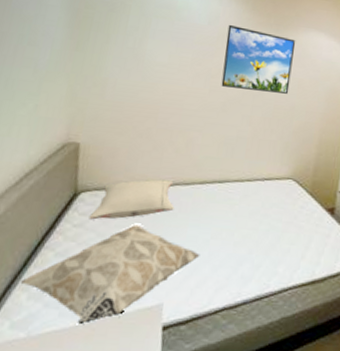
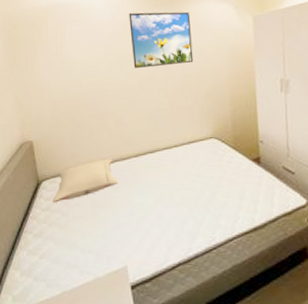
decorative pillow: present [19,225,200,325] -> none [12,201,149,293]

